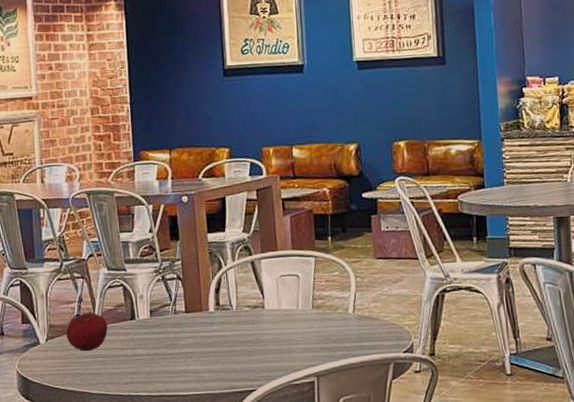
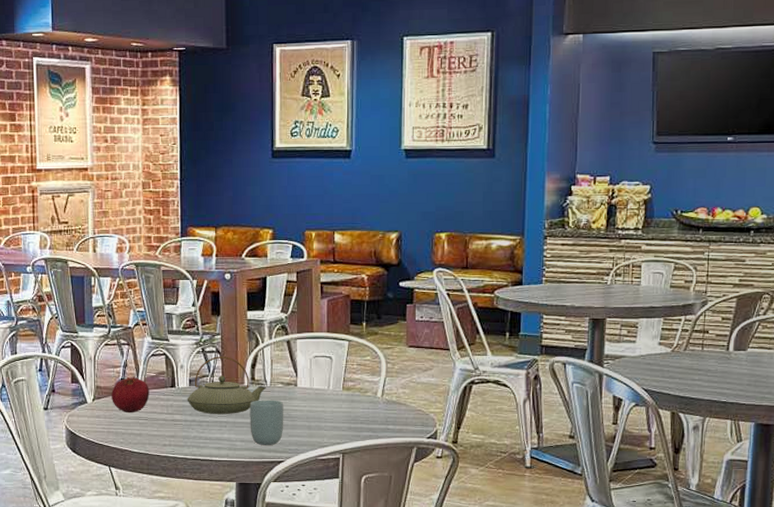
teapot: none [148,282,232,346] -> present [187,356,266,415]
cup: none [215,324,254,375] -> present [249,400,284,446]

